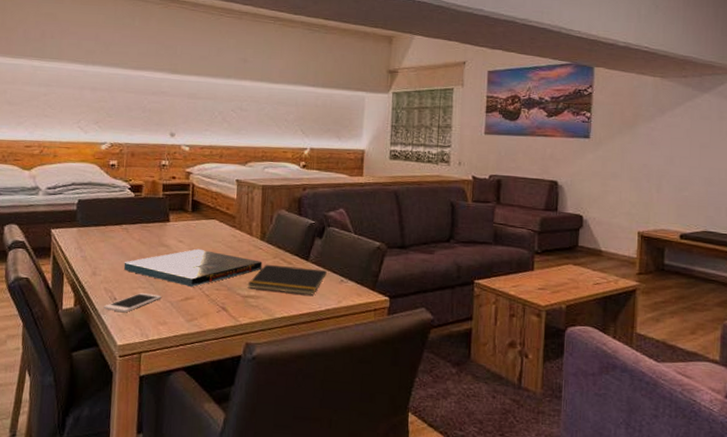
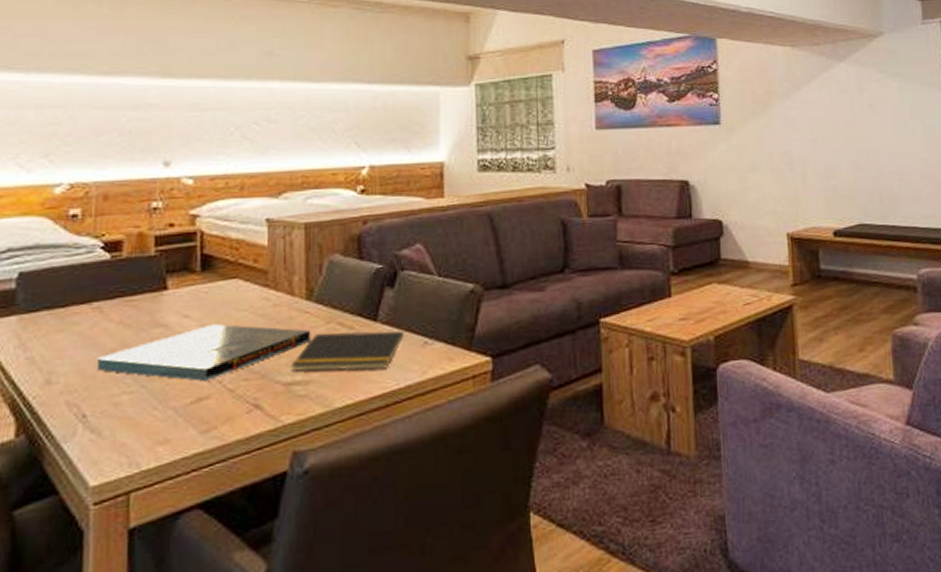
cell phone: present [103,292,162,313] -> none [65,399,160,436]

